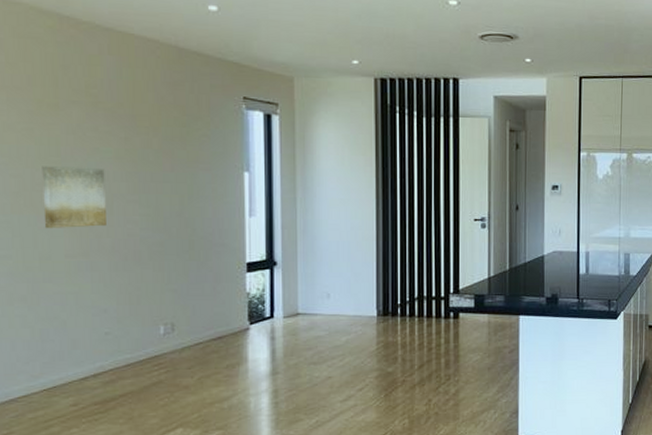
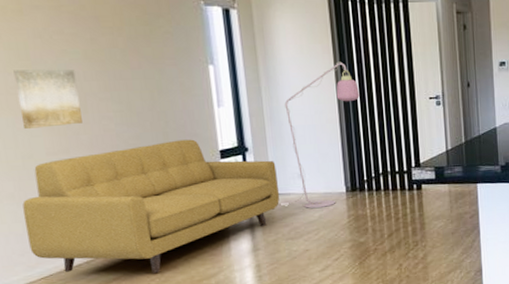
sofa: none [34,249,306,392] -> present [22,139,280,273]
floor lamp: none [303,175,400,331] -> present [278,61,360,208]

